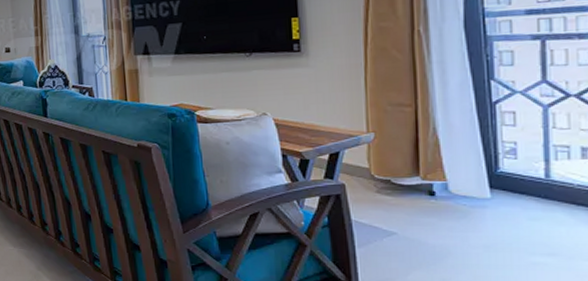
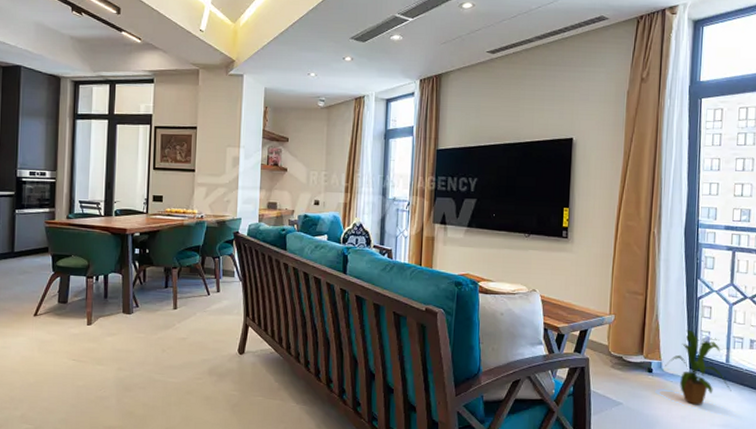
house plant: none [453,141,558,231] -> present [665,329,732,405]

